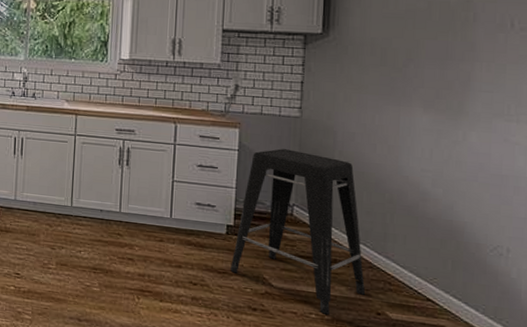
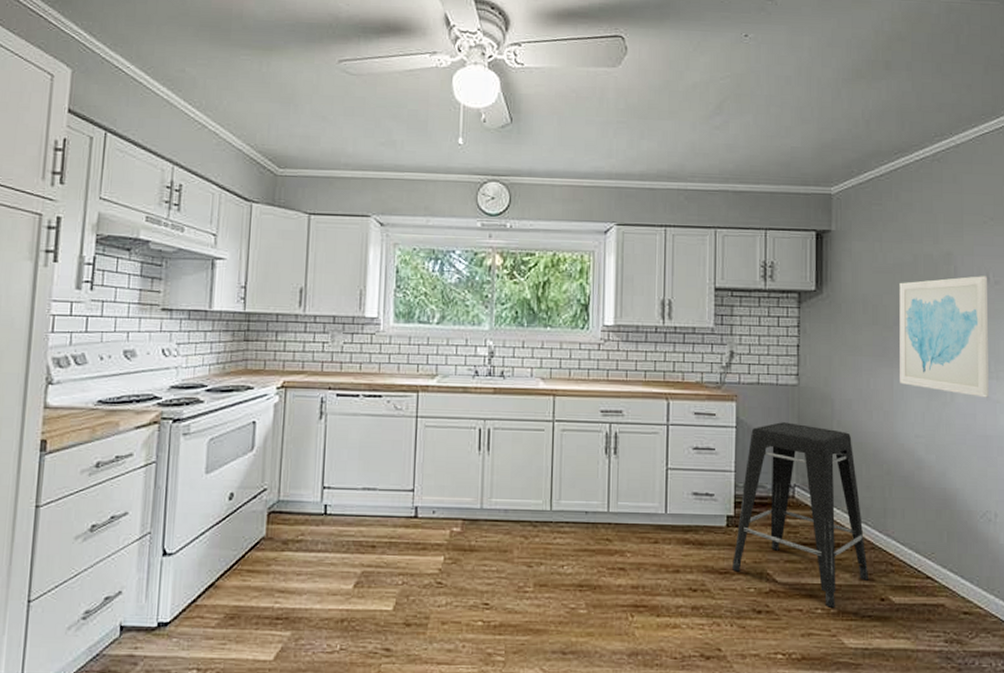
wall art: none [407,22,511,139] -> present [899,276,989,398]

